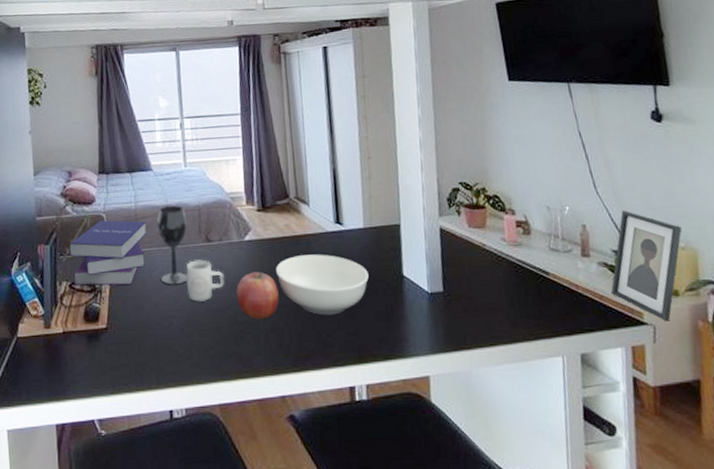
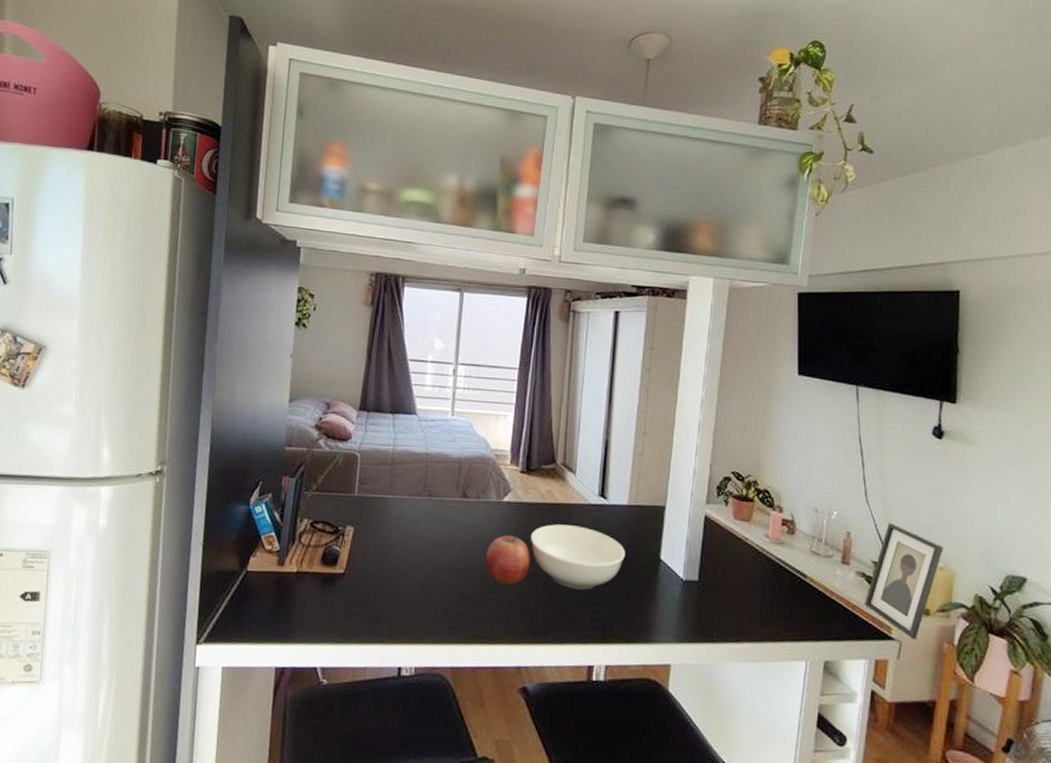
book: present [69,220,147,286] -> none [316,460,403,532]
wine glass: present [156,205,188,285] -> none [409,454,446,538]
mug: present [186,259,225,302] -> none [434,514,477,559]

